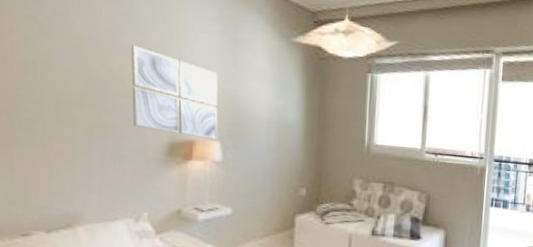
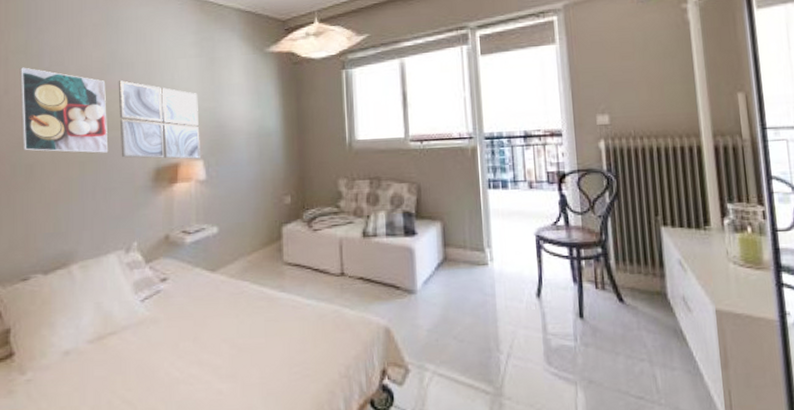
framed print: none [17,11,119,119] -> present [19,67,109,153]

